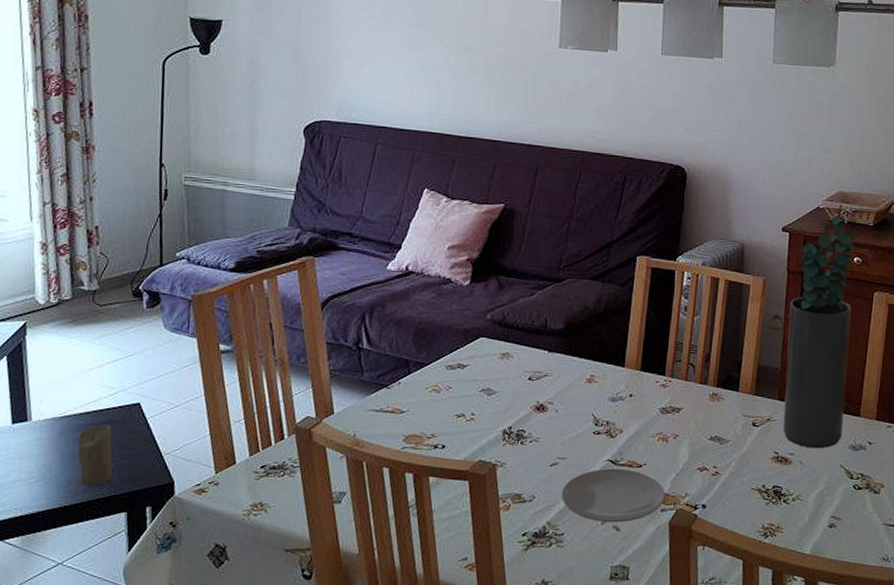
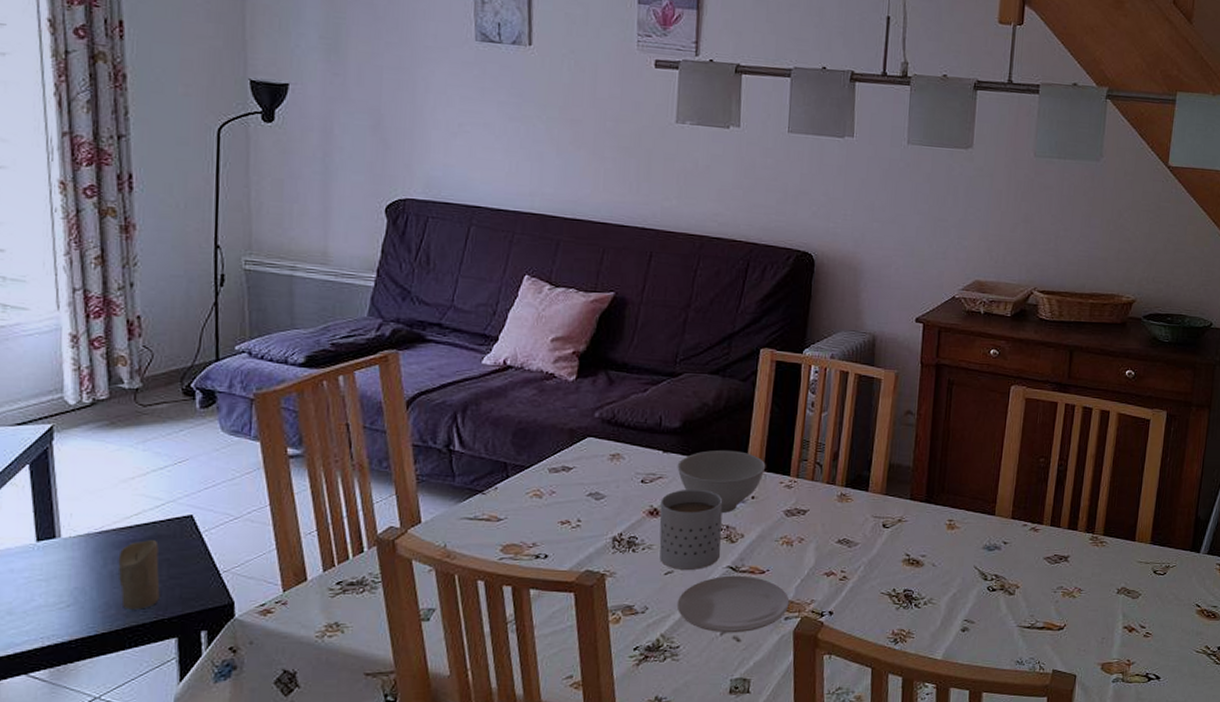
mug: none [545,386,603,462] -> present [659,489,723,570]
bowl: none [561,351,643,409] -> present [677,450,766,513]
vase: present [783,205,855,449] -> none [914,294,992,550]

